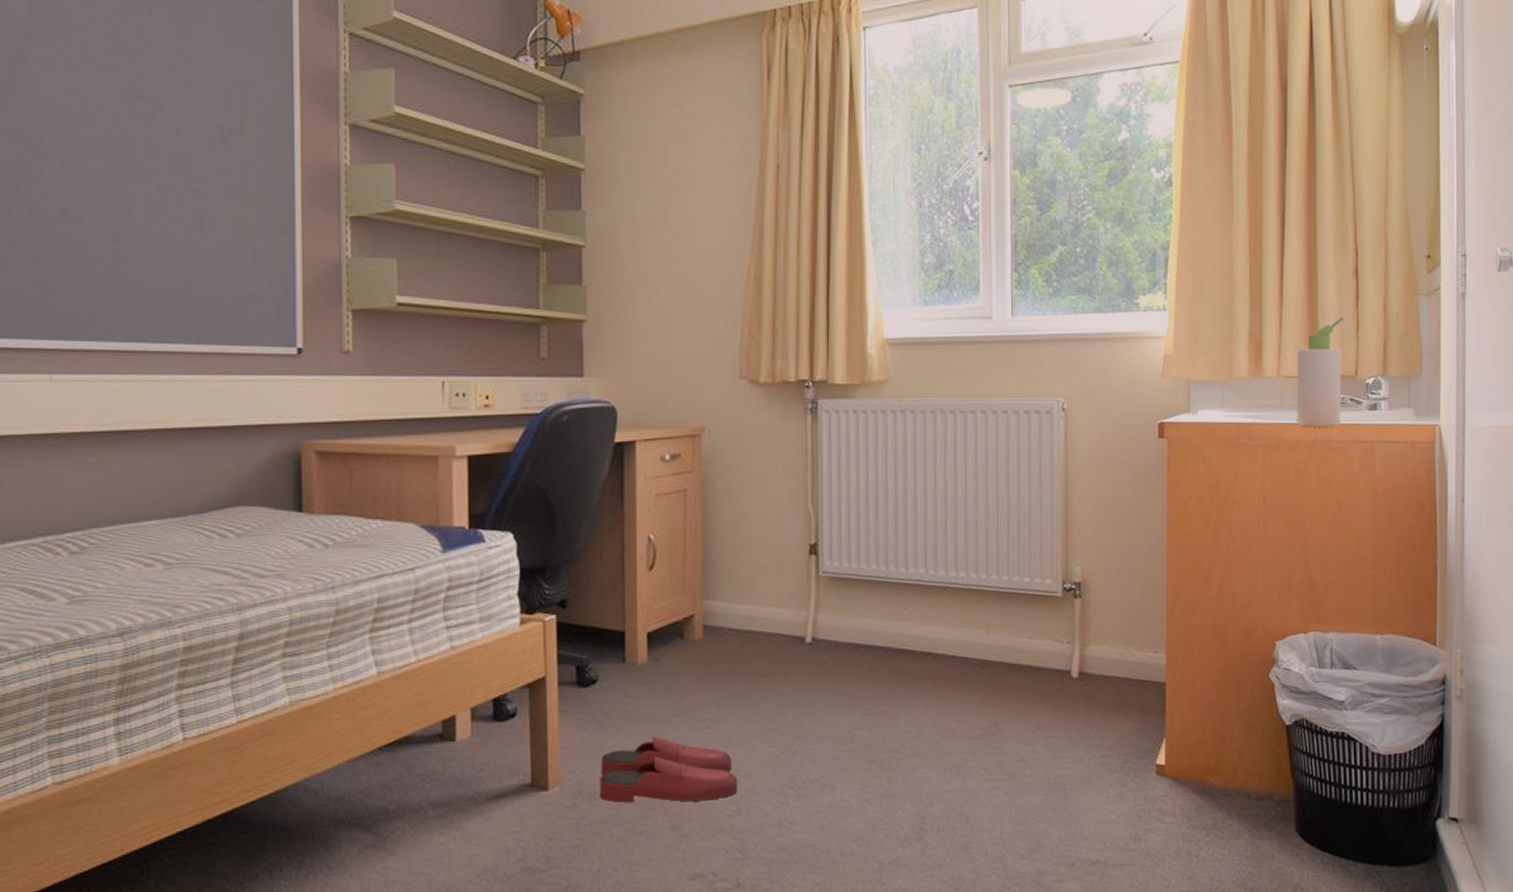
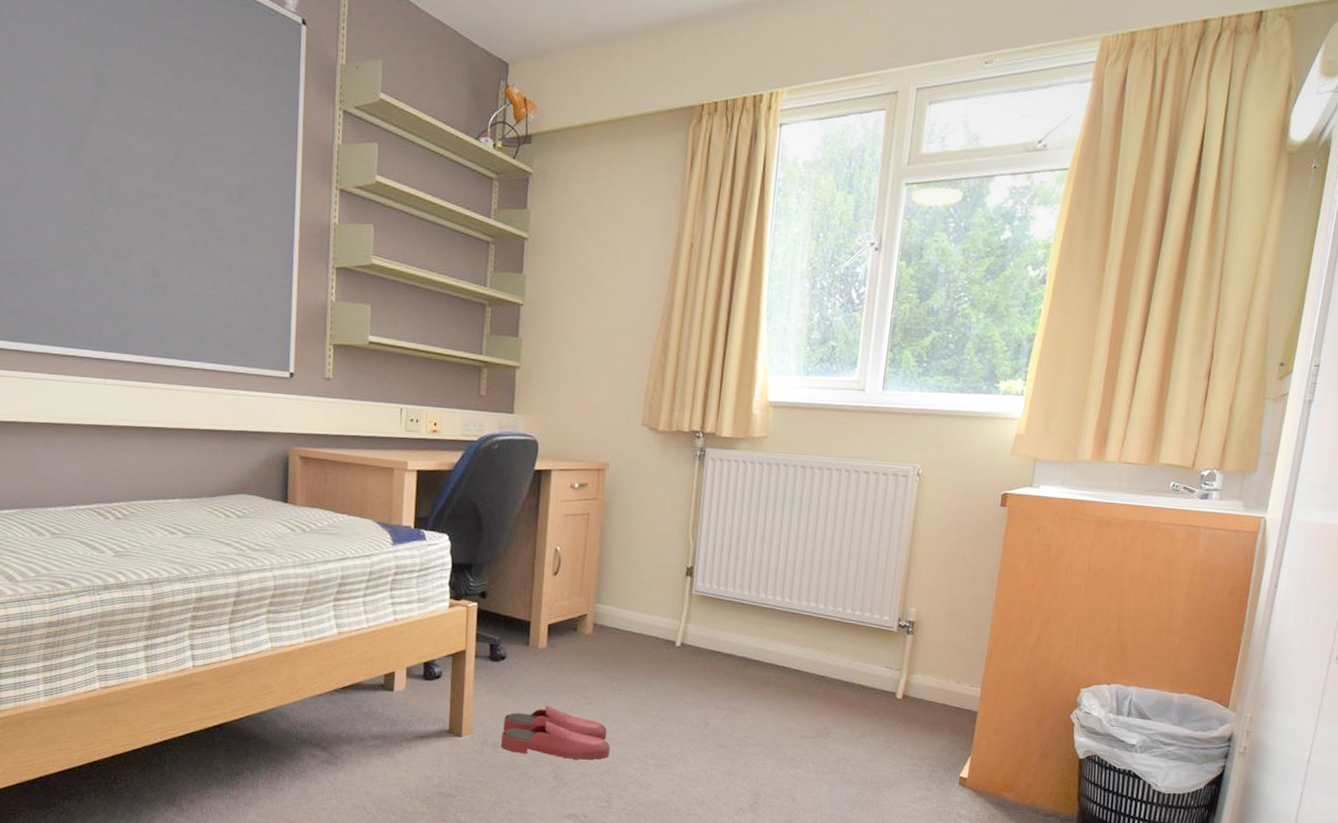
bottle: present [1296,317,1343,428] -> none [1130,413,1189,511]

